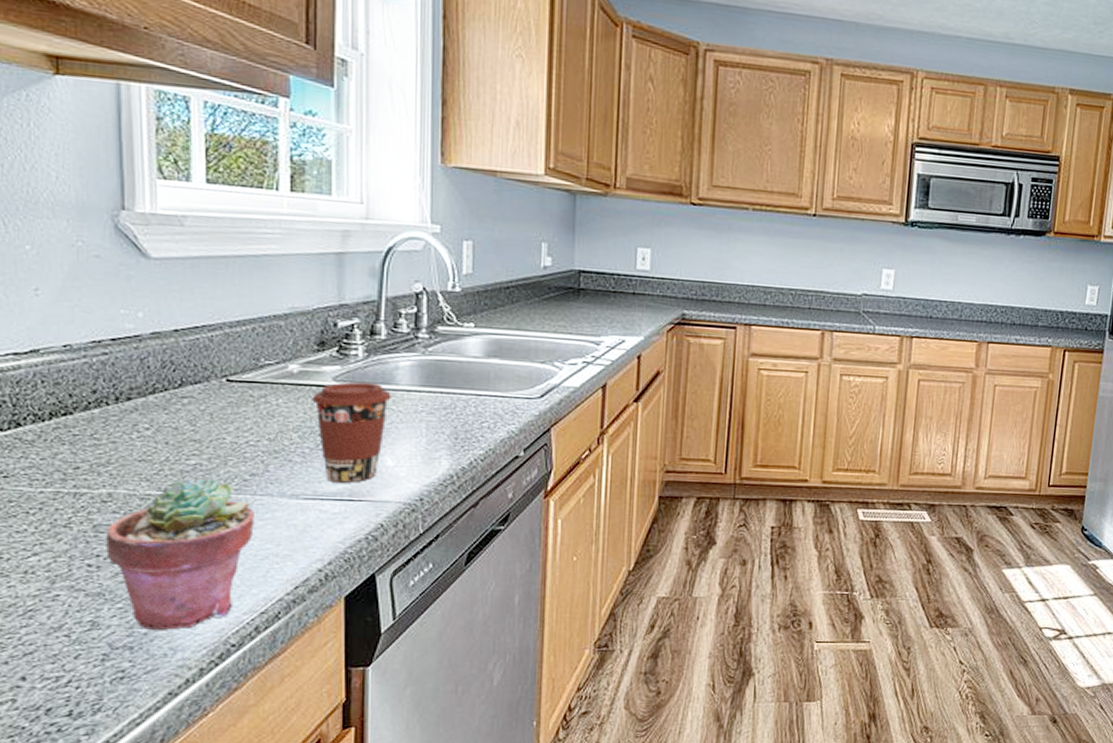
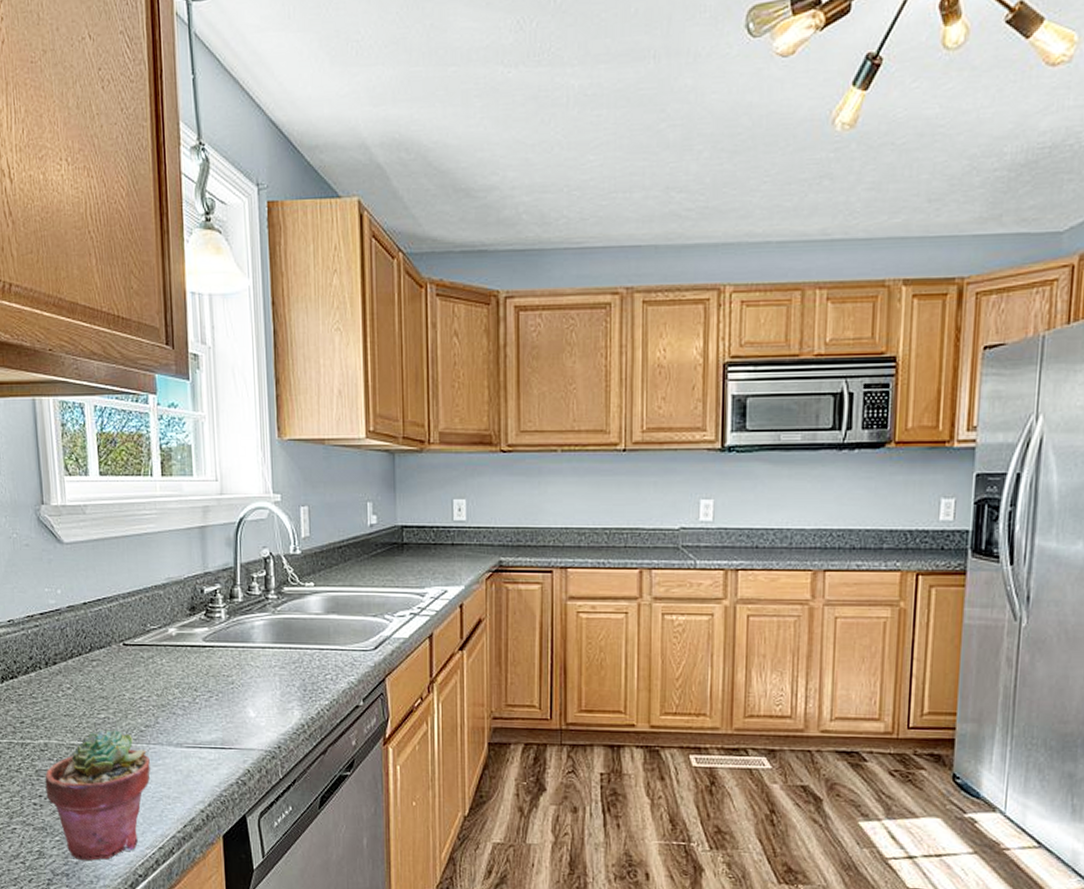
coffee cup: present [312,381,391,483] -> none [187,641,250,733]

